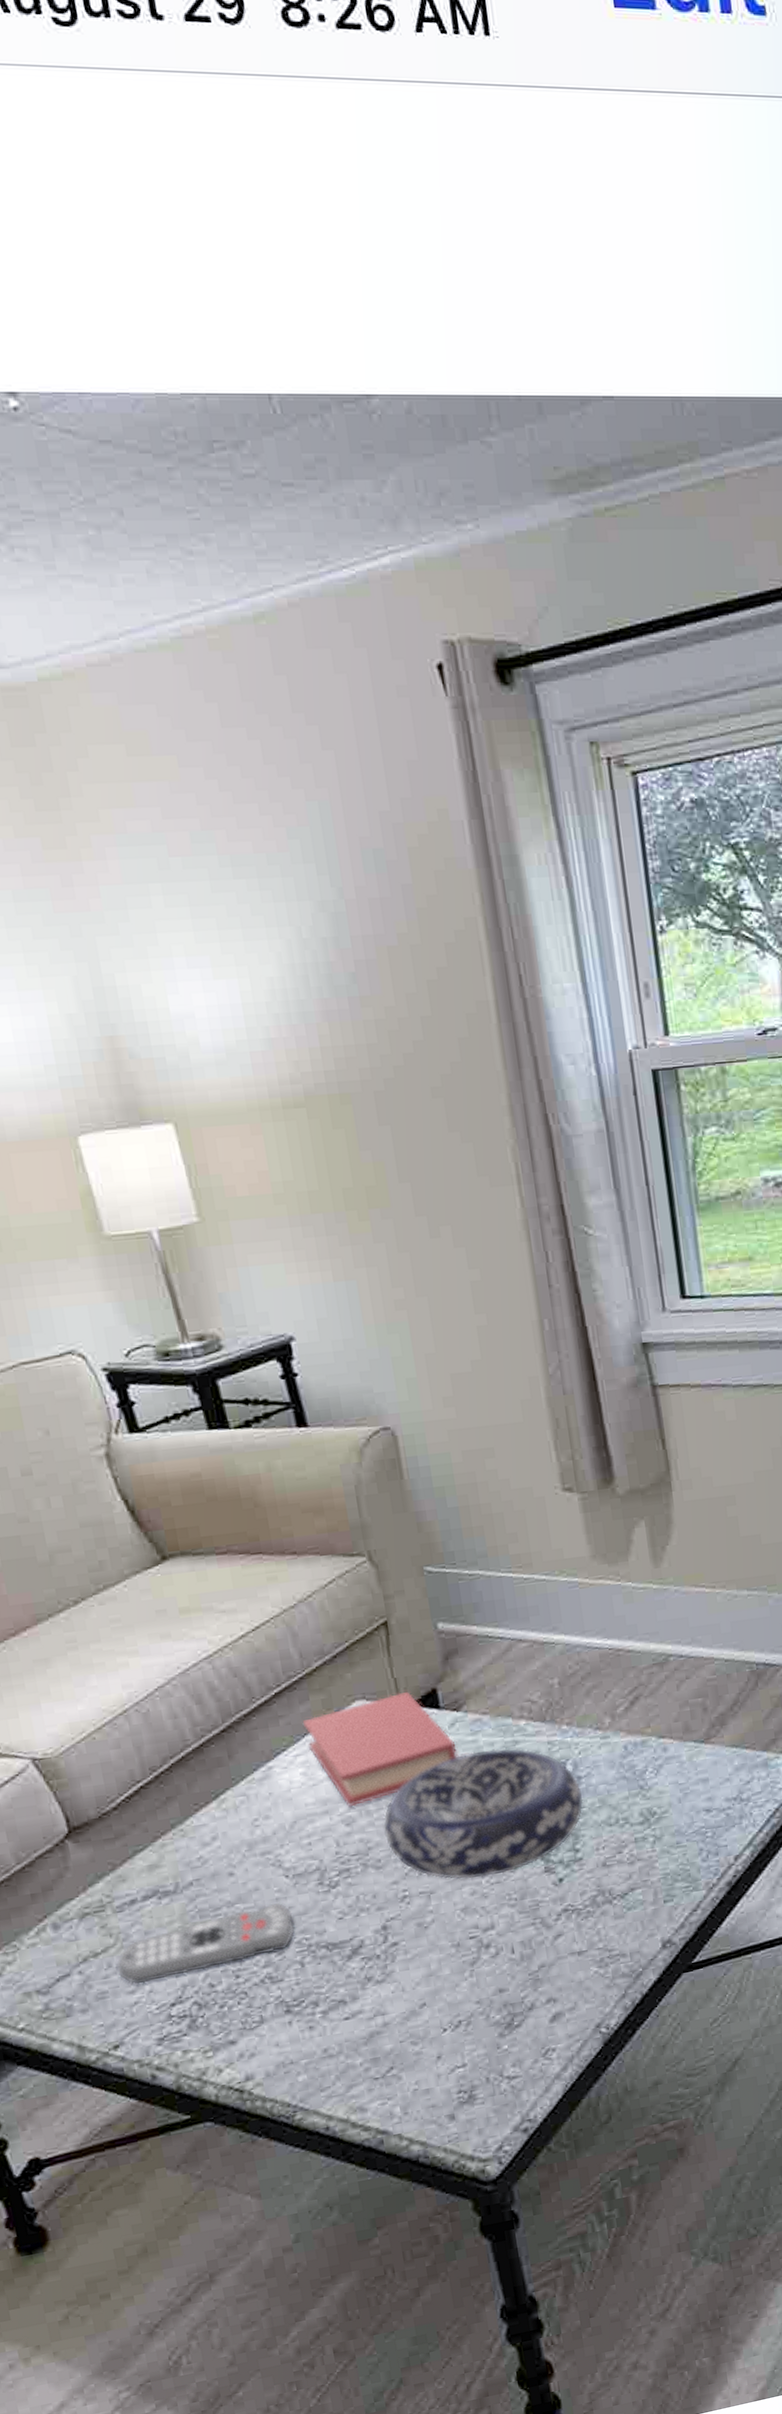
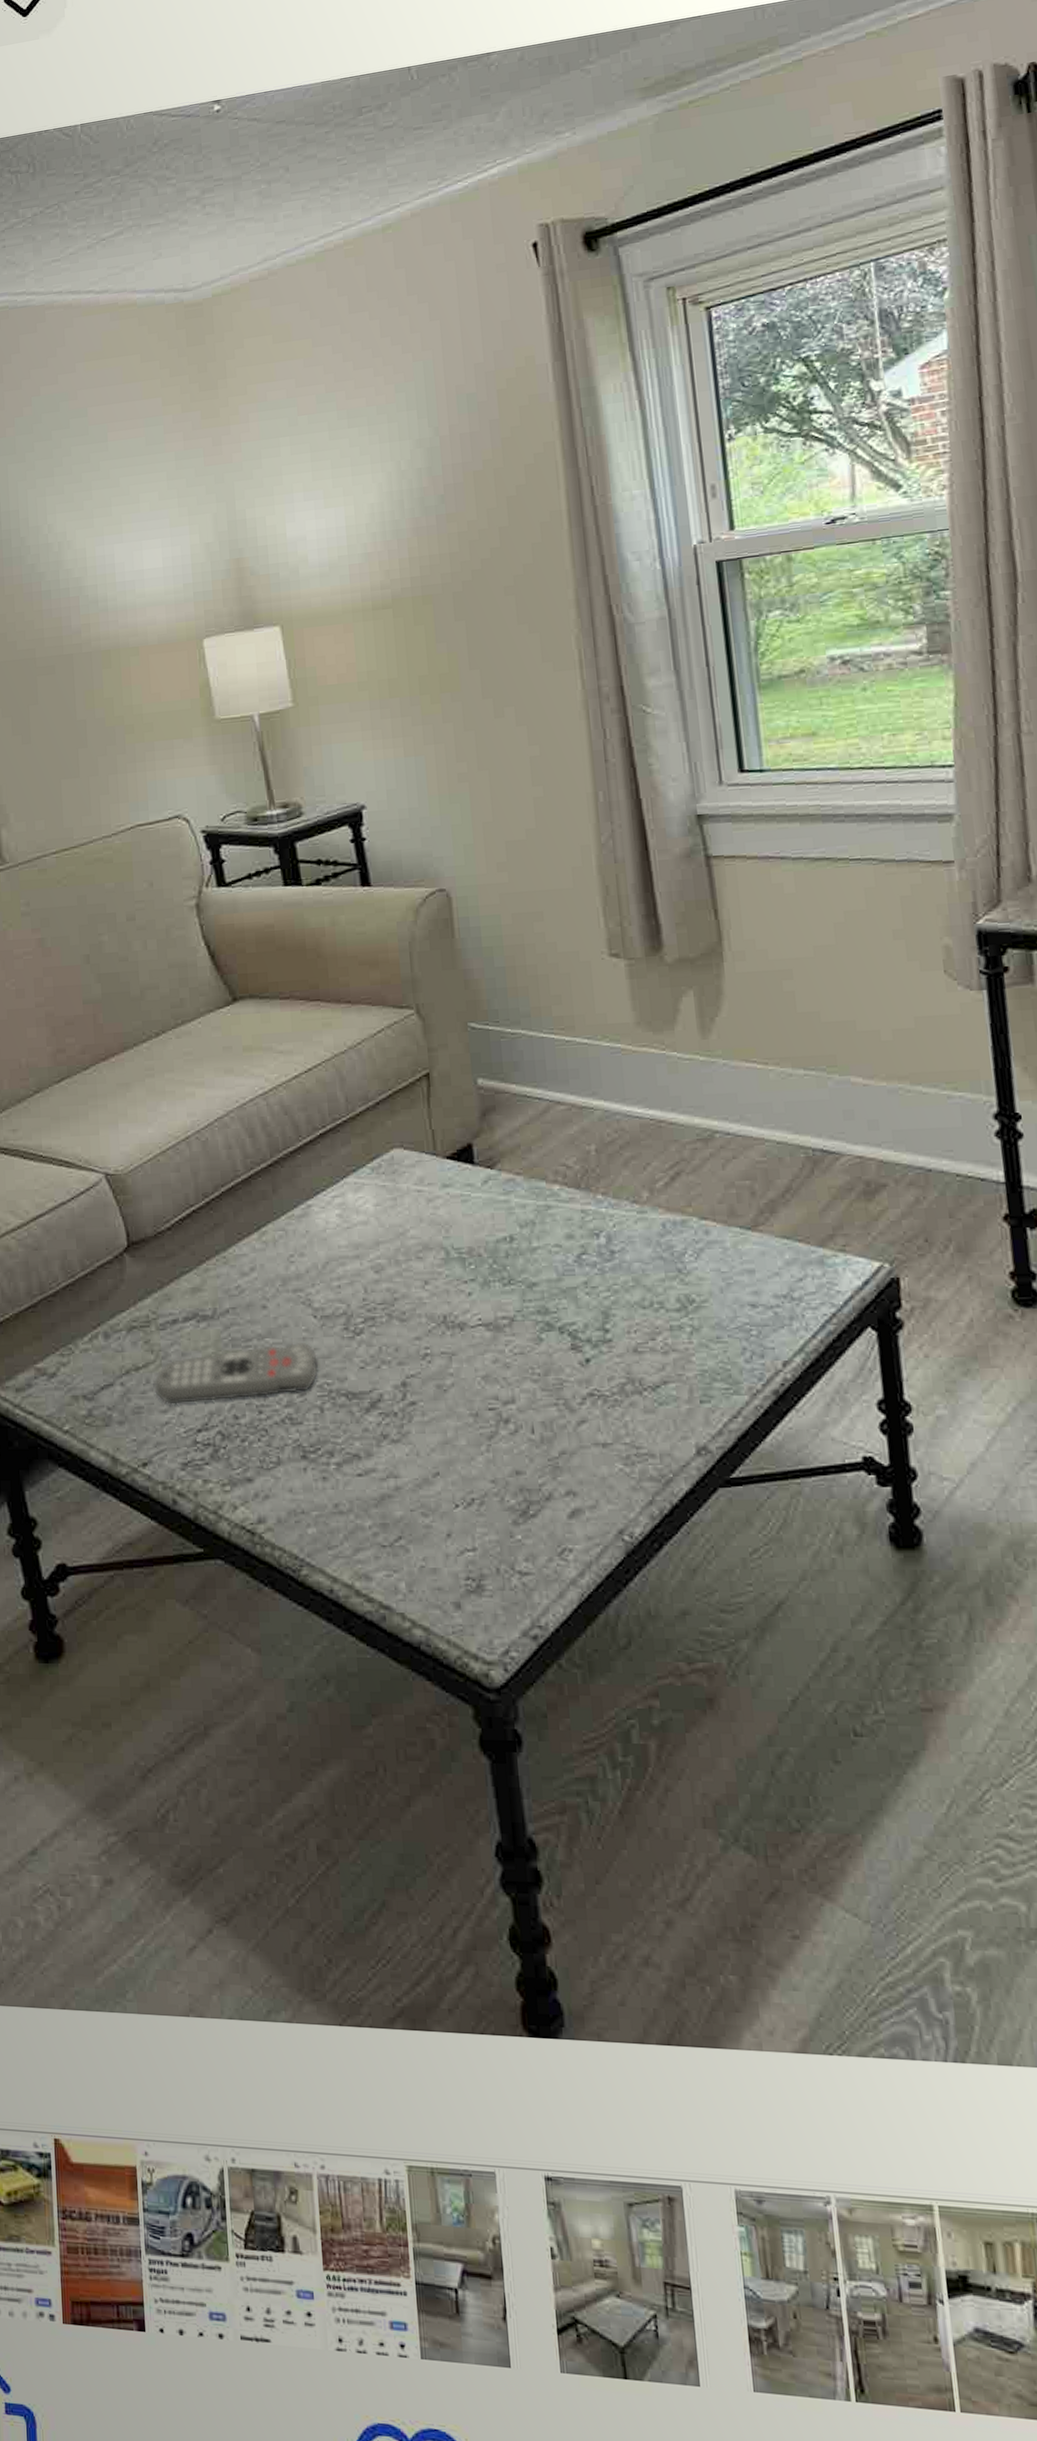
book: present [303,1691,459,1807] -> none [343,1143,490,1255]
decorative bowl: present [383,1748,584,1879] -> none [411,1212,616,1345]

